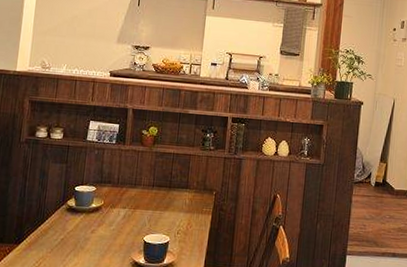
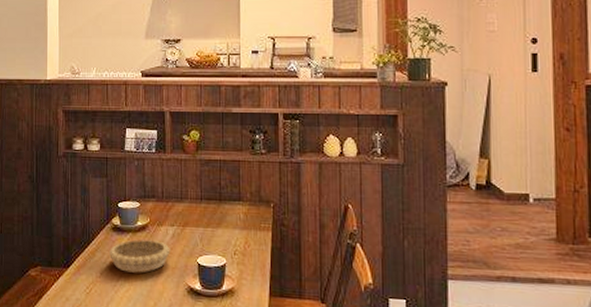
decorative bowl: none [62,219,120,249] -> present [109,239,170,273]

